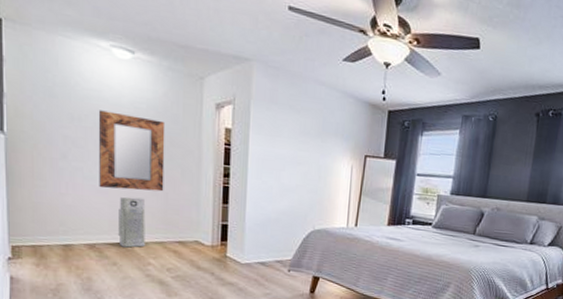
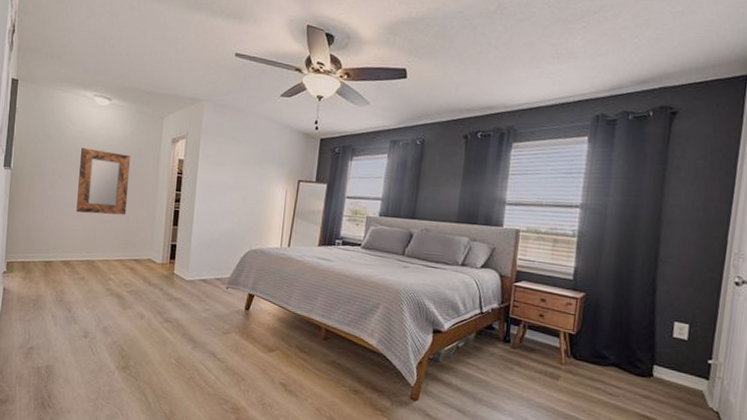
air purifier: present [118,197,146,248] -> none [88,220,111,265]

